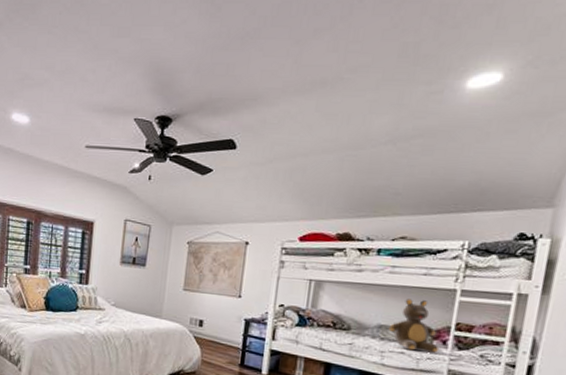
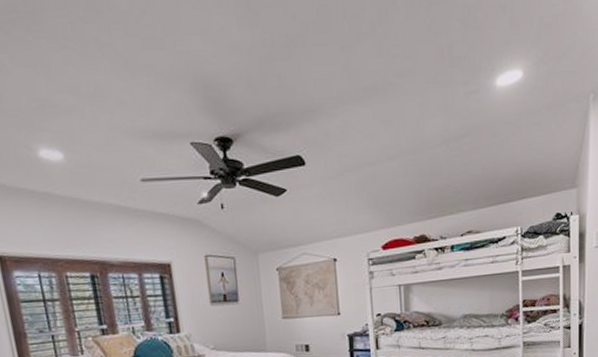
teddy bear: present [388,299,440,353] -> none [472,285,514,332]

